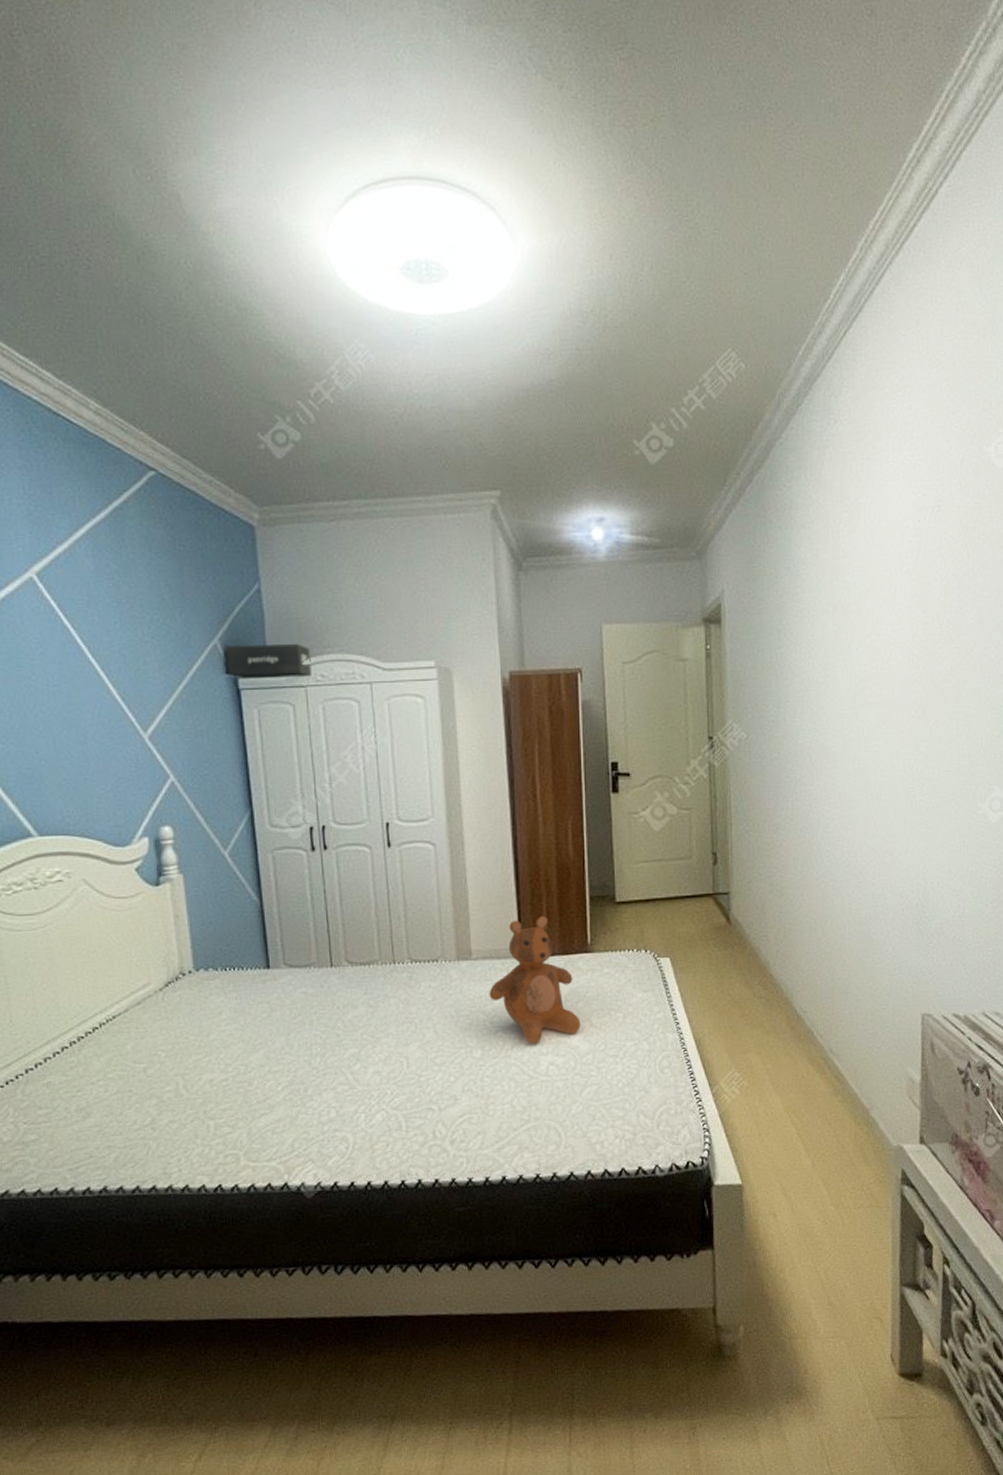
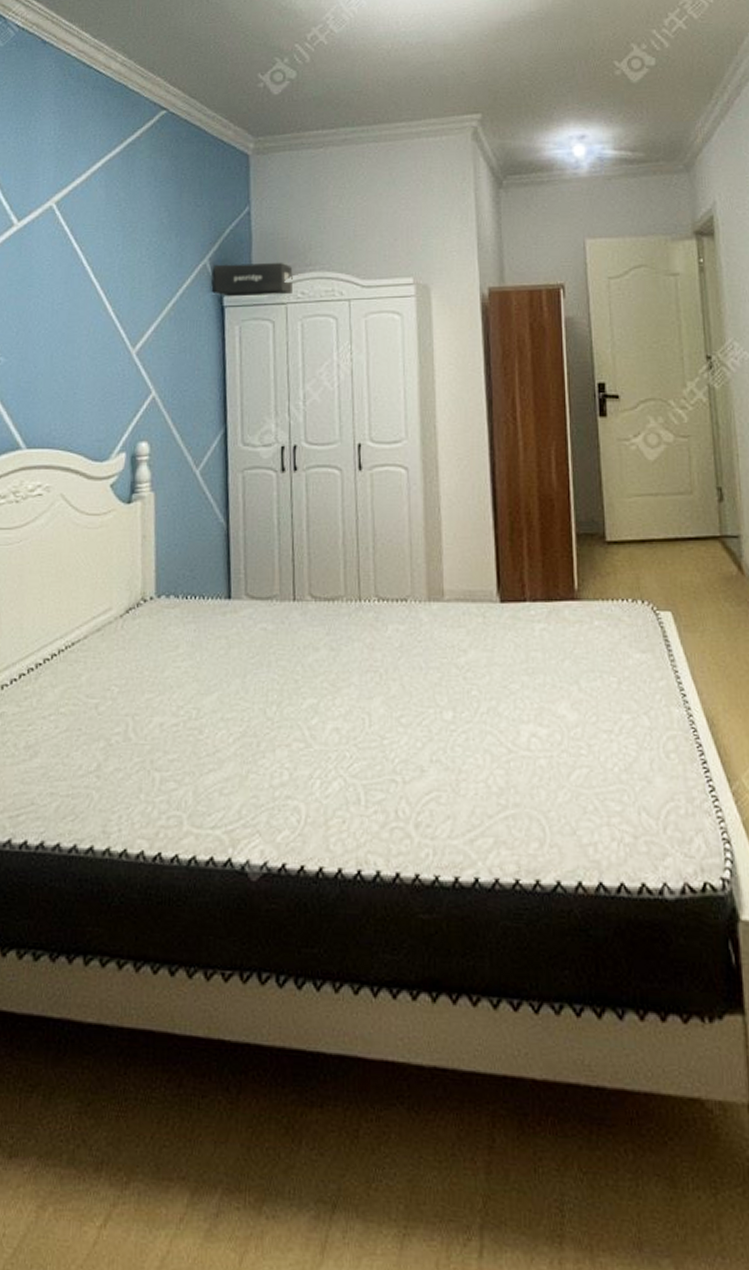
teddy bear: present [489,916,581,1044] -> none [462,554,568,709]

